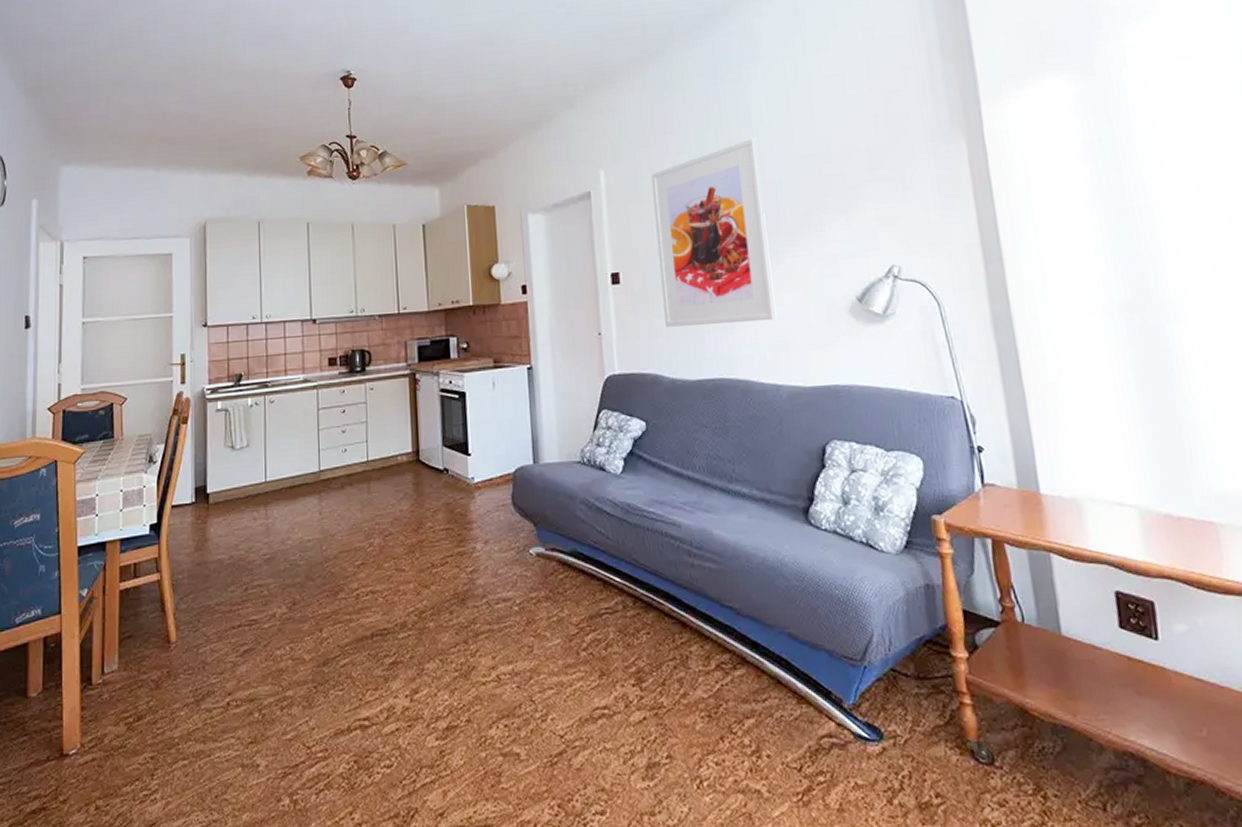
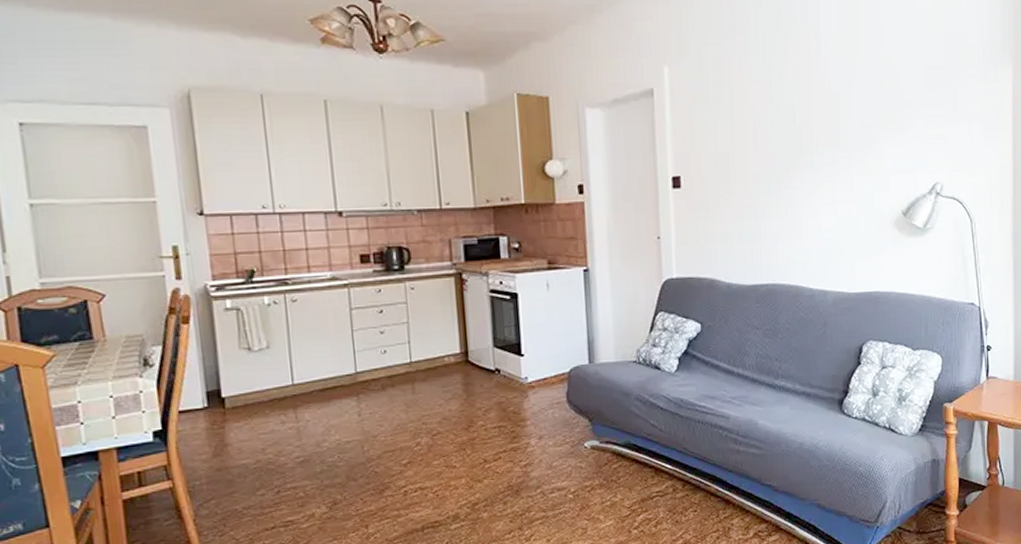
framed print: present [651,137,777,327] -> none [717,44,829,233]

